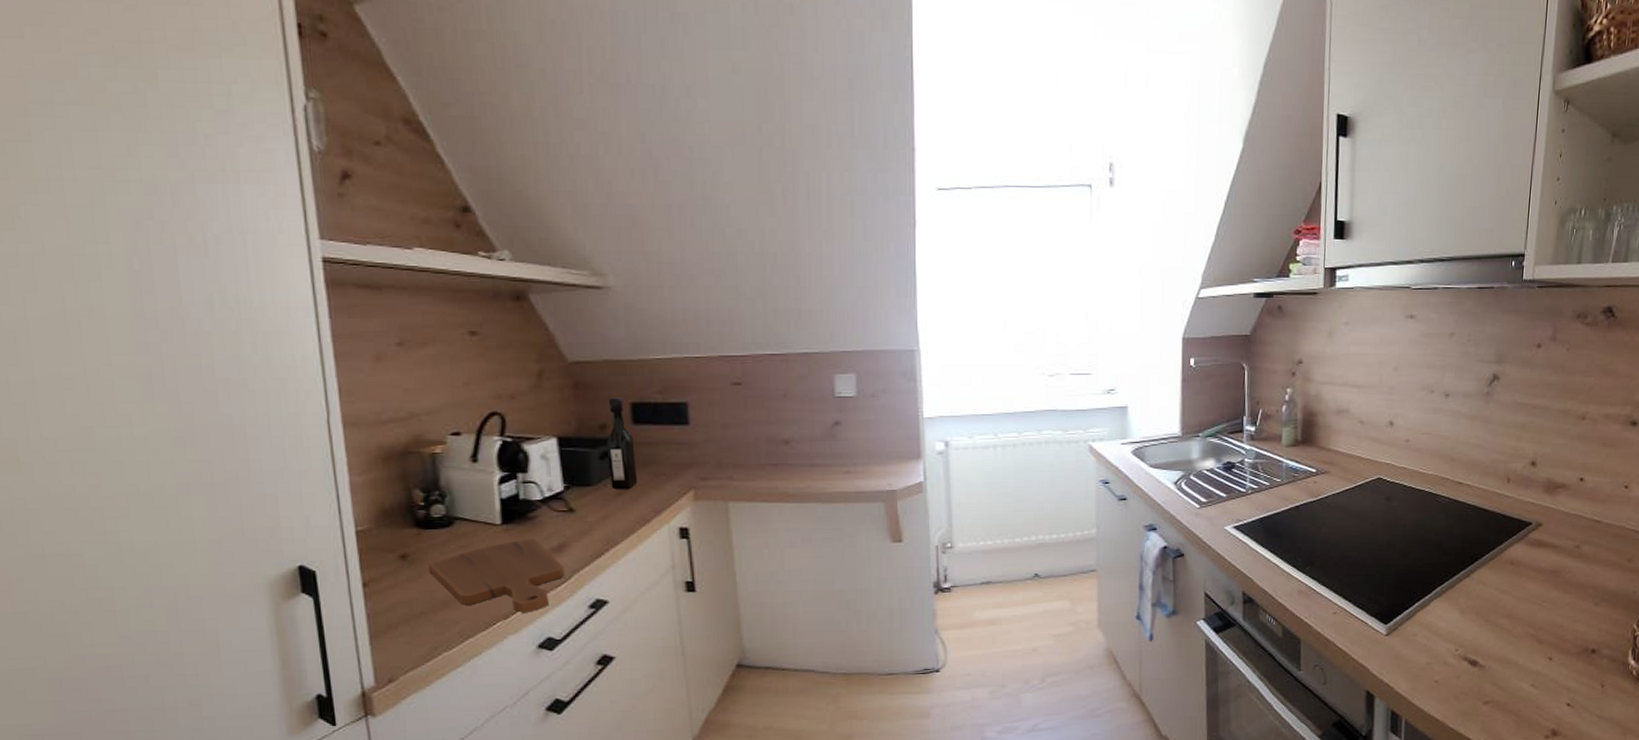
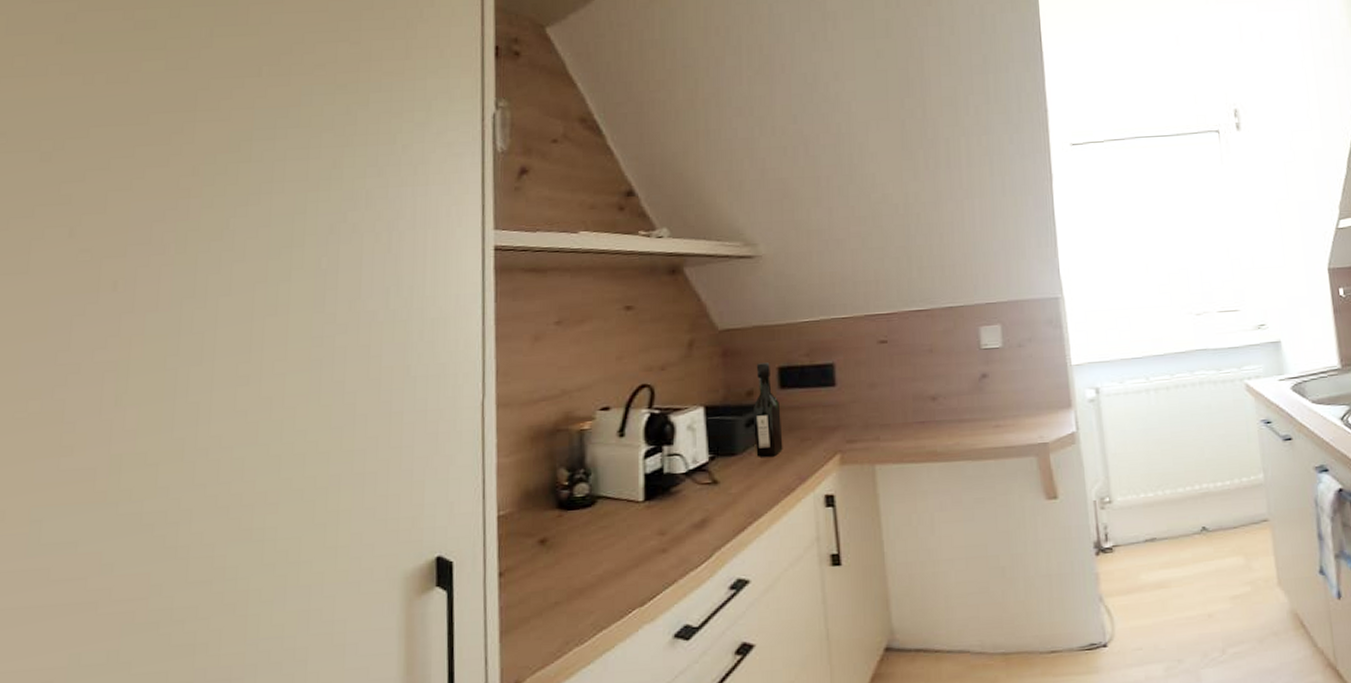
cutting board: present [428,538,564,613] -> none [567,514,705,598]

